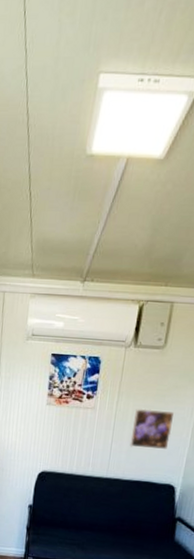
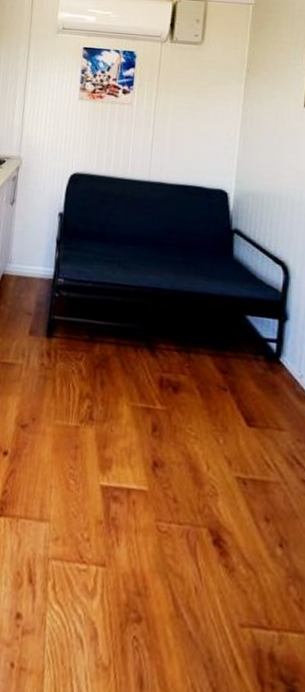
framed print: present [129,408,175,449] -> none [172,104,219,149]

